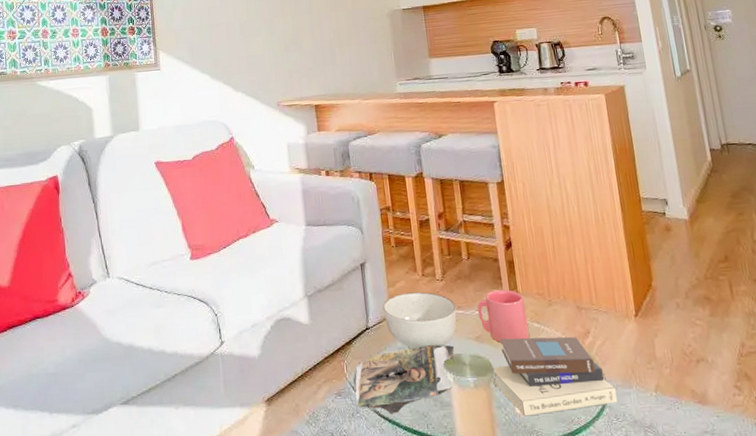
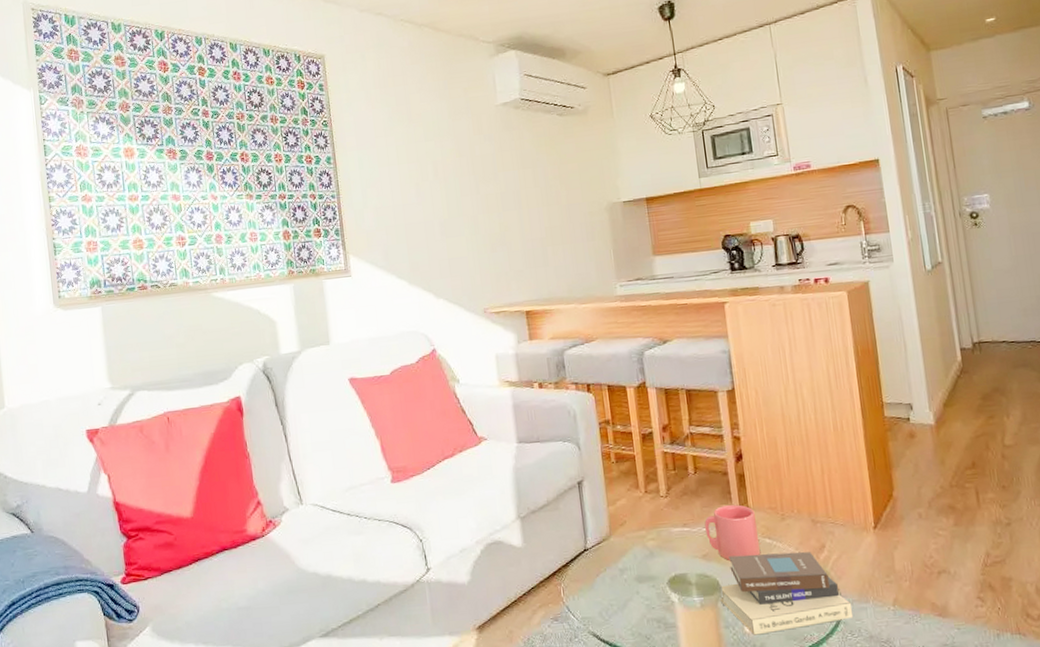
magazine: present [353,344,455,414] -> none [570,564,680,638]
bowl: present [382,291,457,349] -> none [601,509,683,570]

